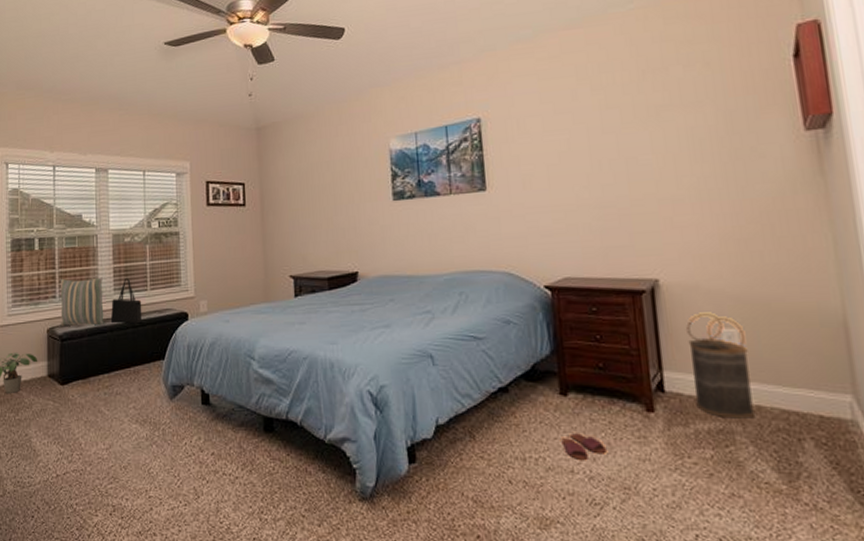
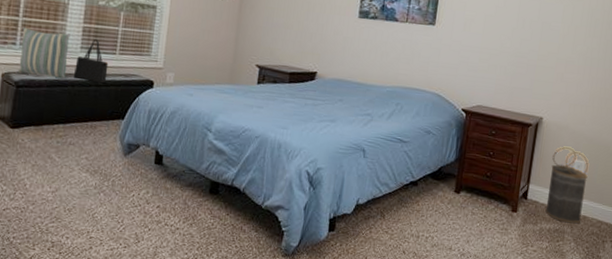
slippers: present [561,433,606,459] -> none [447,221,478,241]

